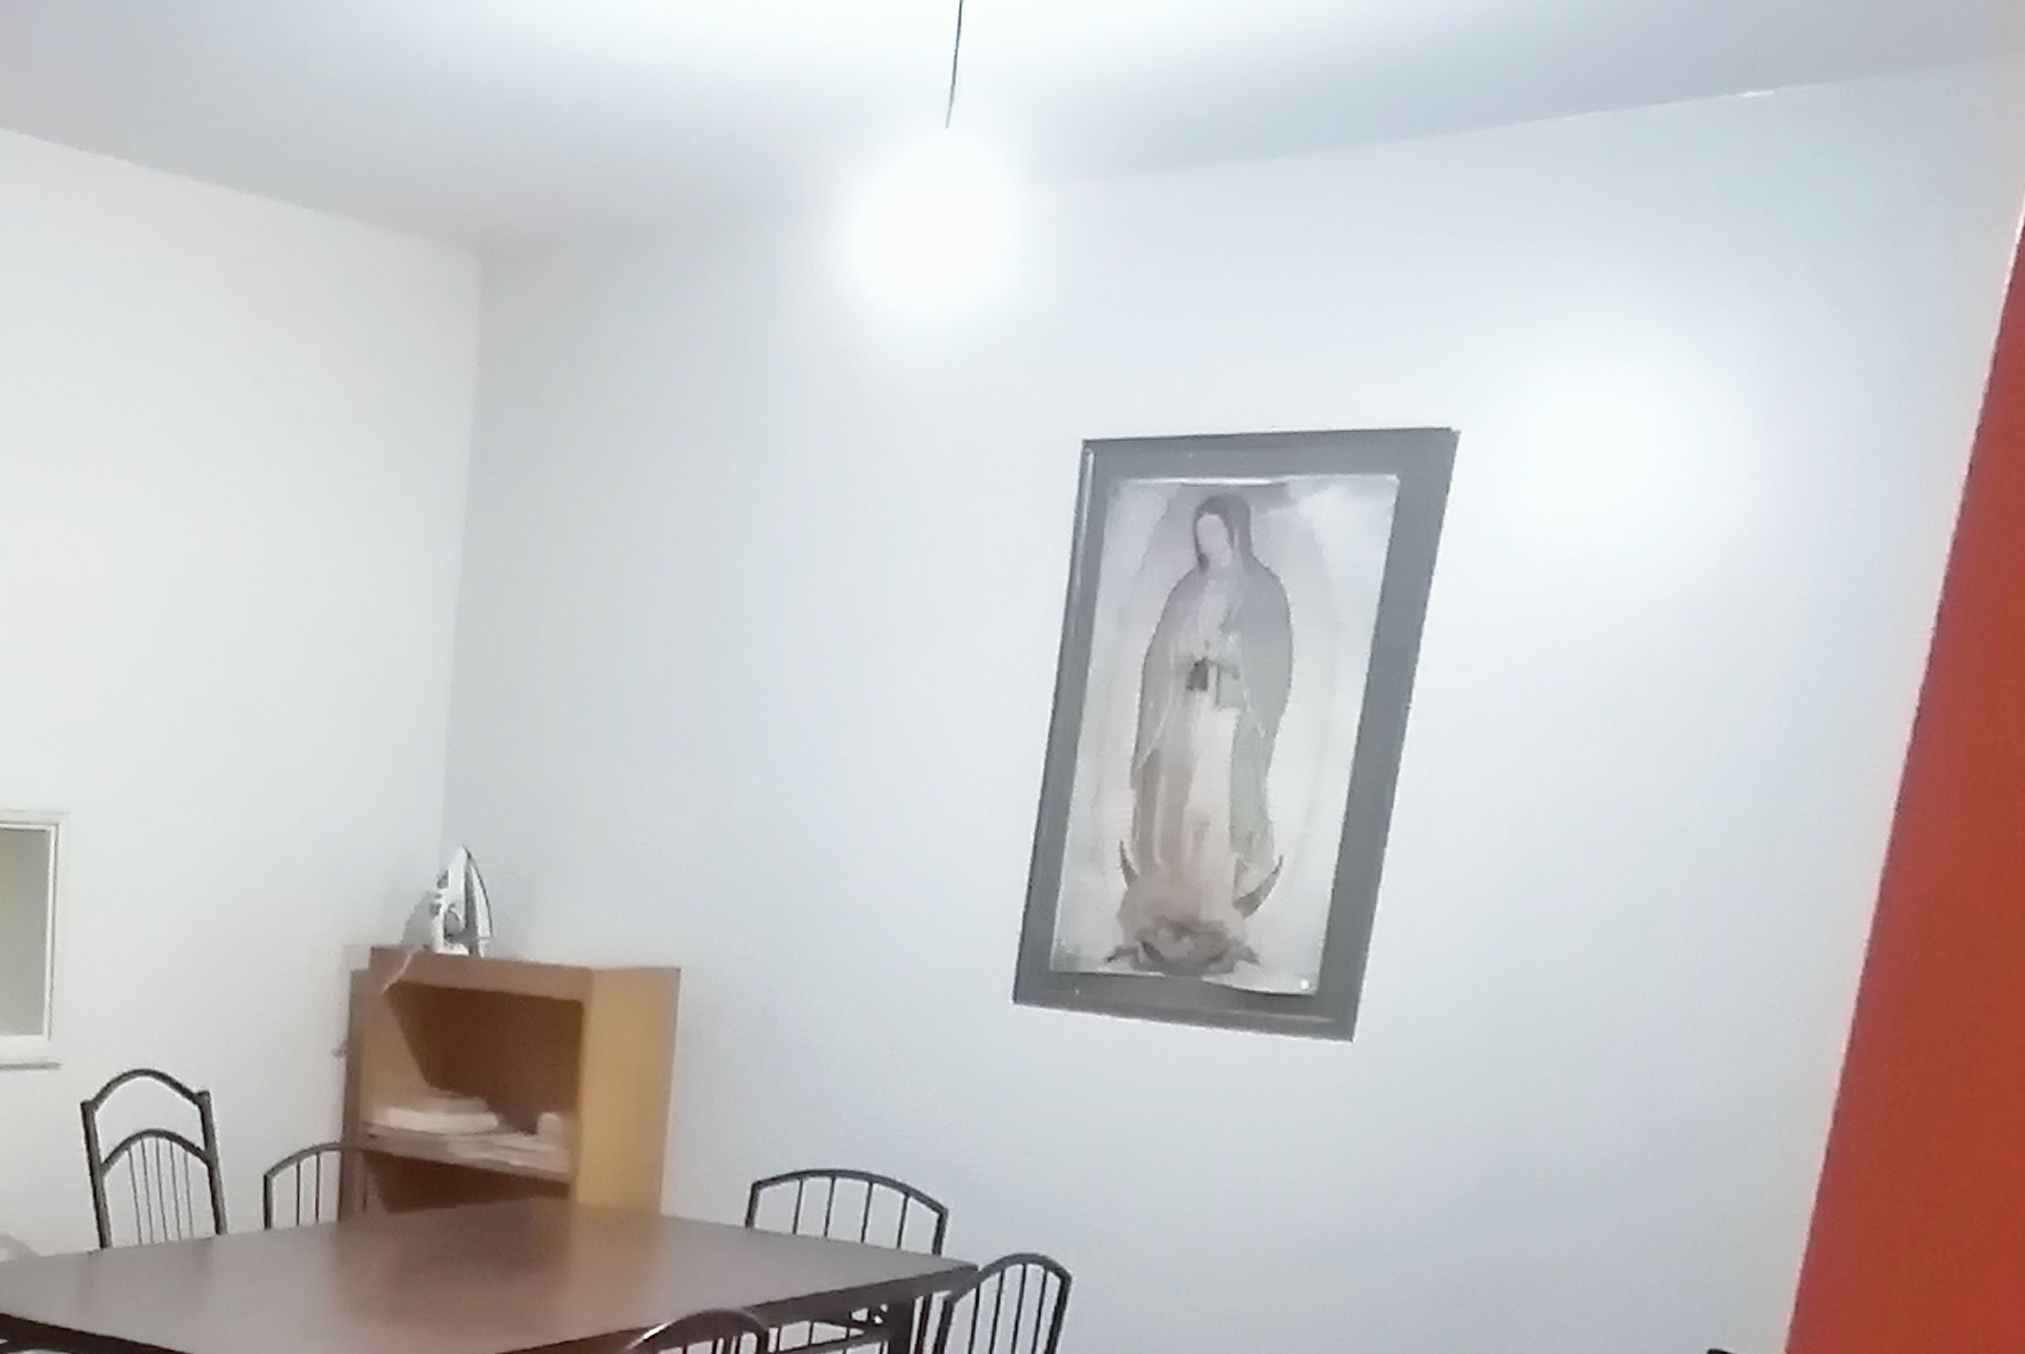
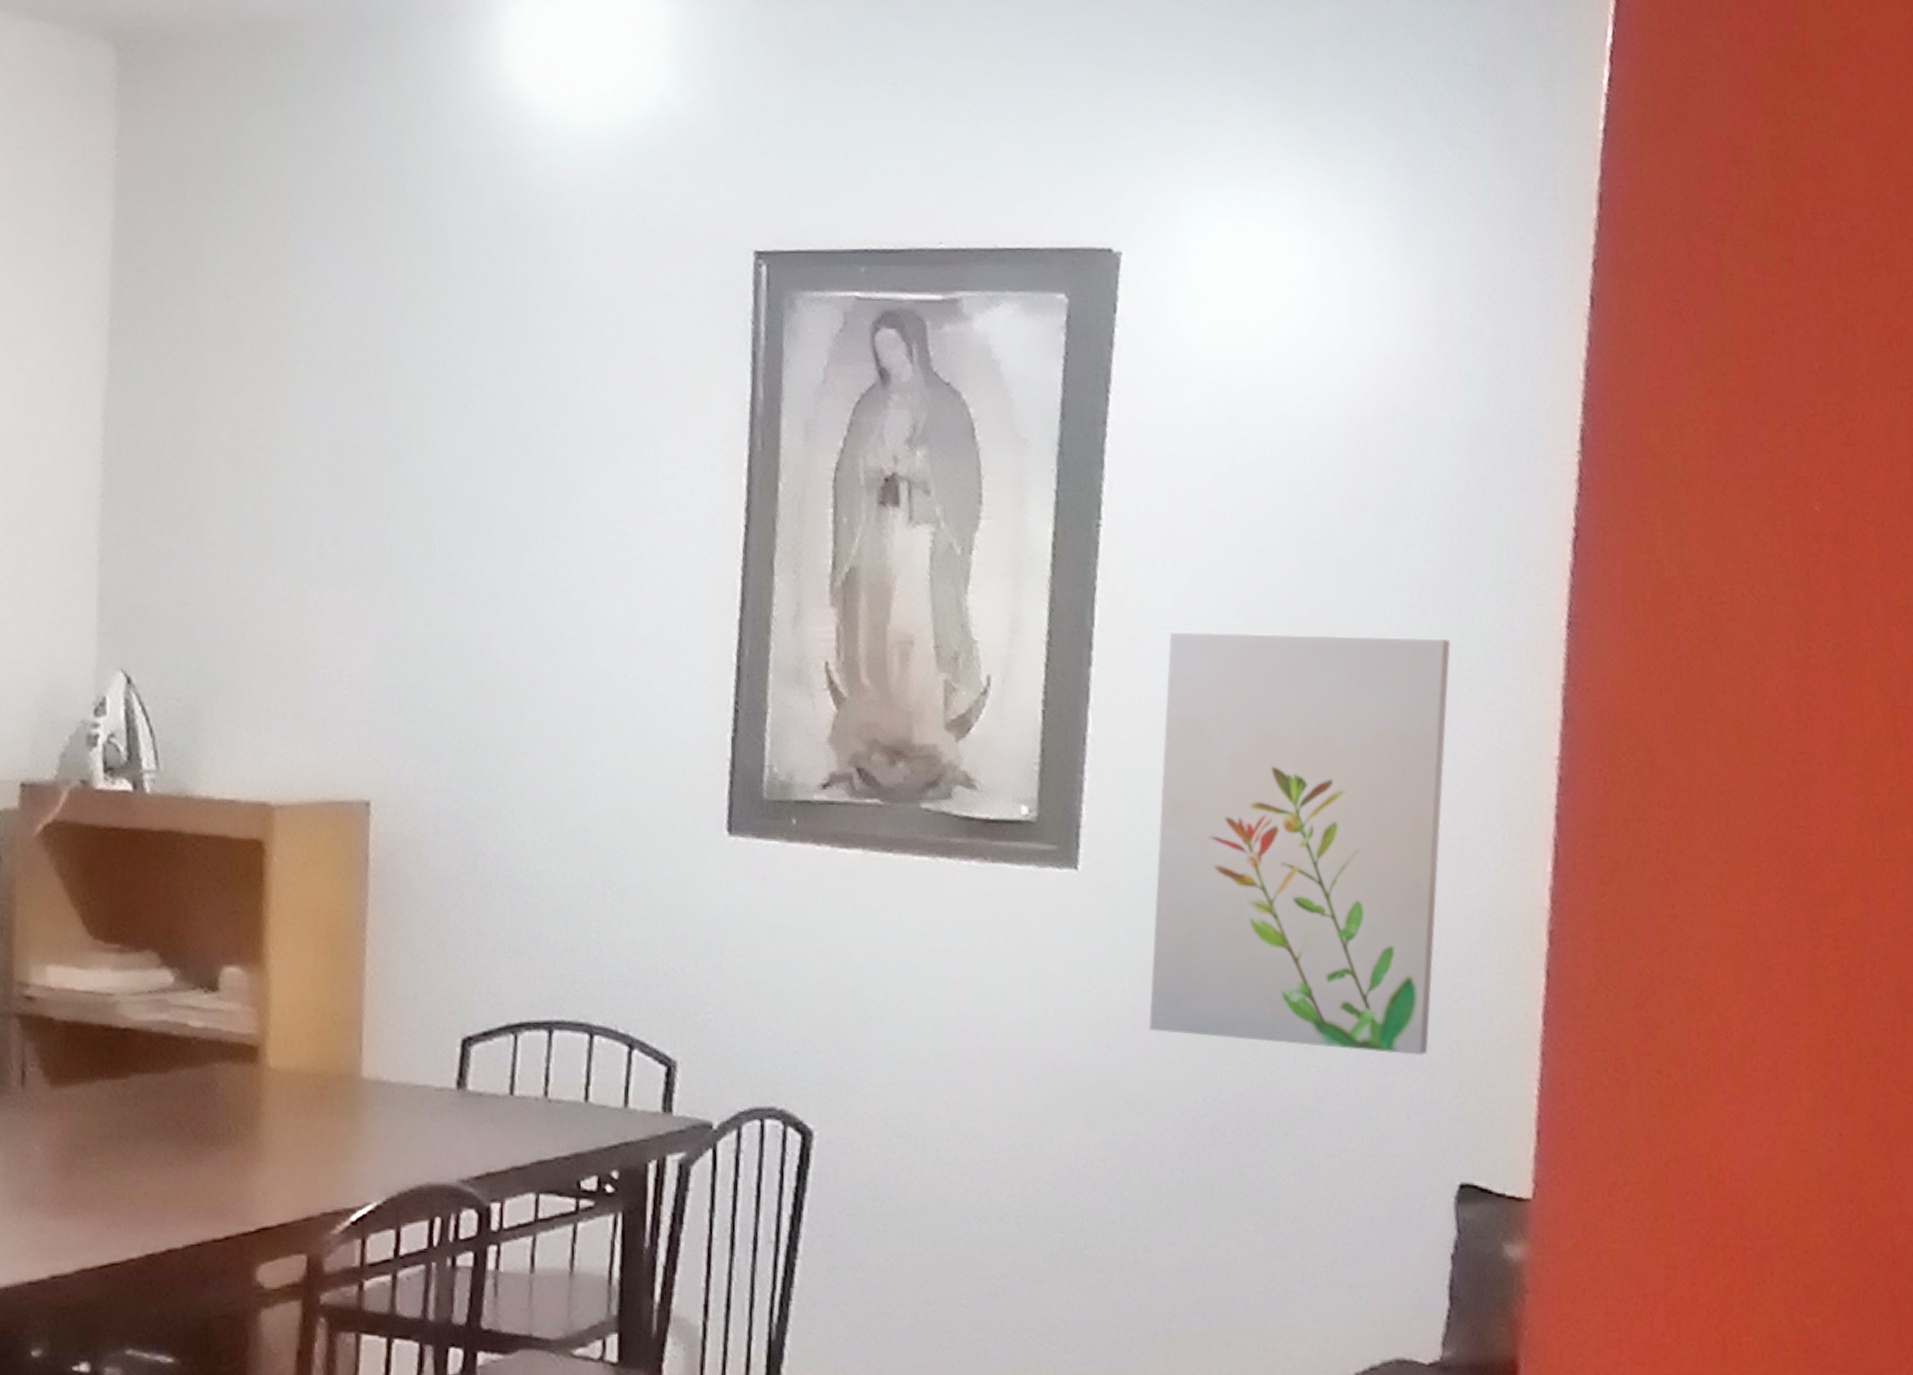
wall art: none [1408,813,1766,1226] -> present [1148,631,1450,1055]

